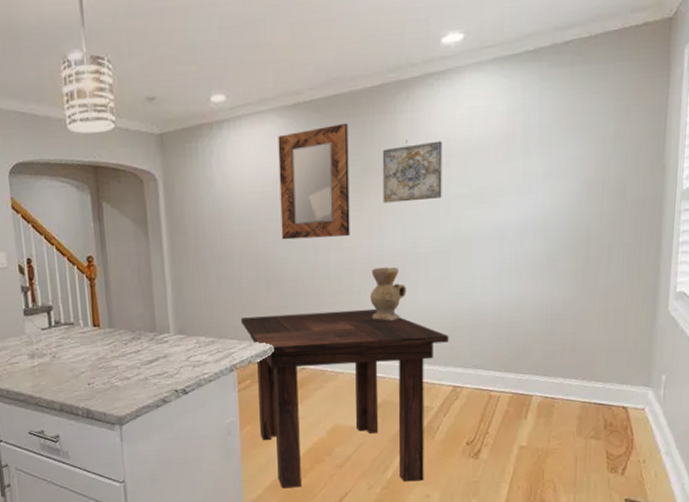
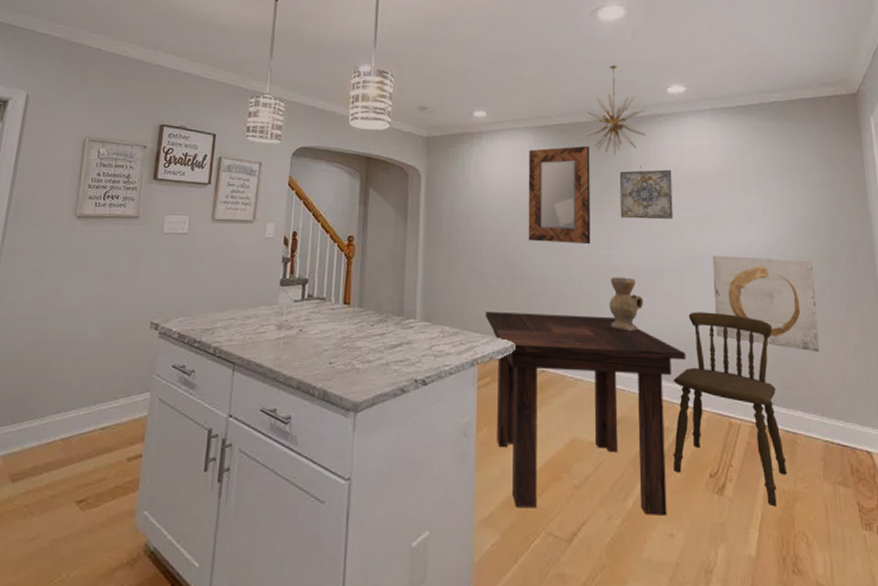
chandelier: none [342,14,414,131] -> present [585,65,646,155]
dining chair: none [432,292,542,462] -> present [673,312,787,506]
wall art: none [481,228,593,321] -> present [712,255,820,353]

